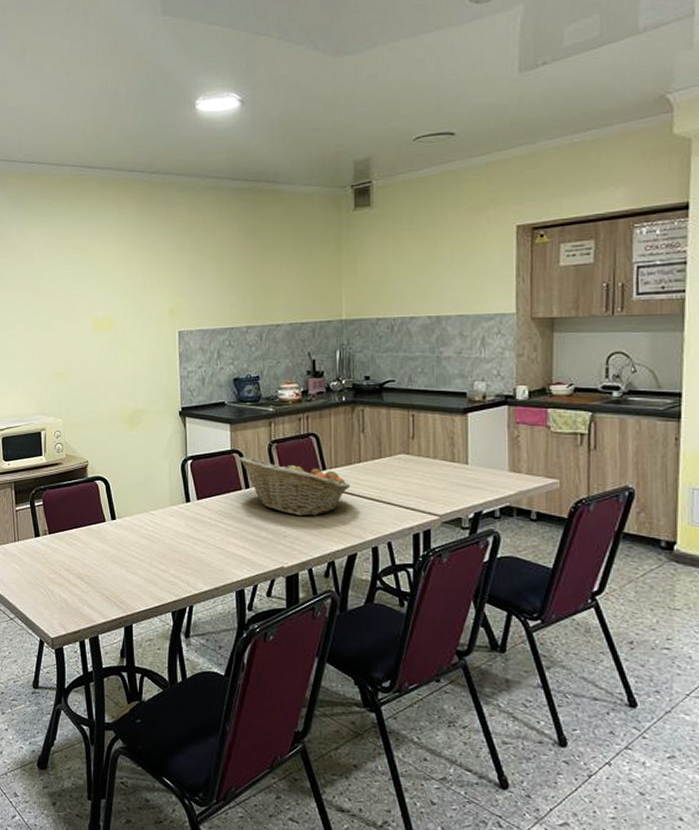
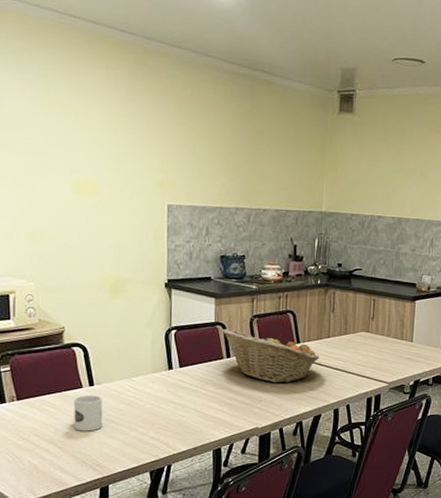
mug: none [99,529,125,567] -> present [74,395,103,432]

